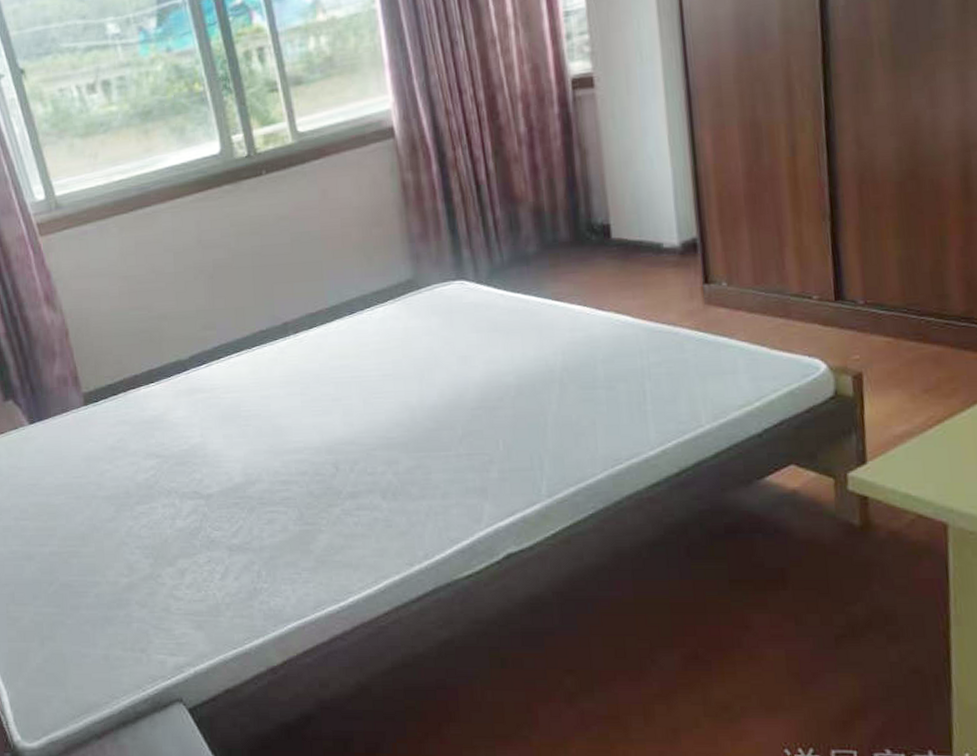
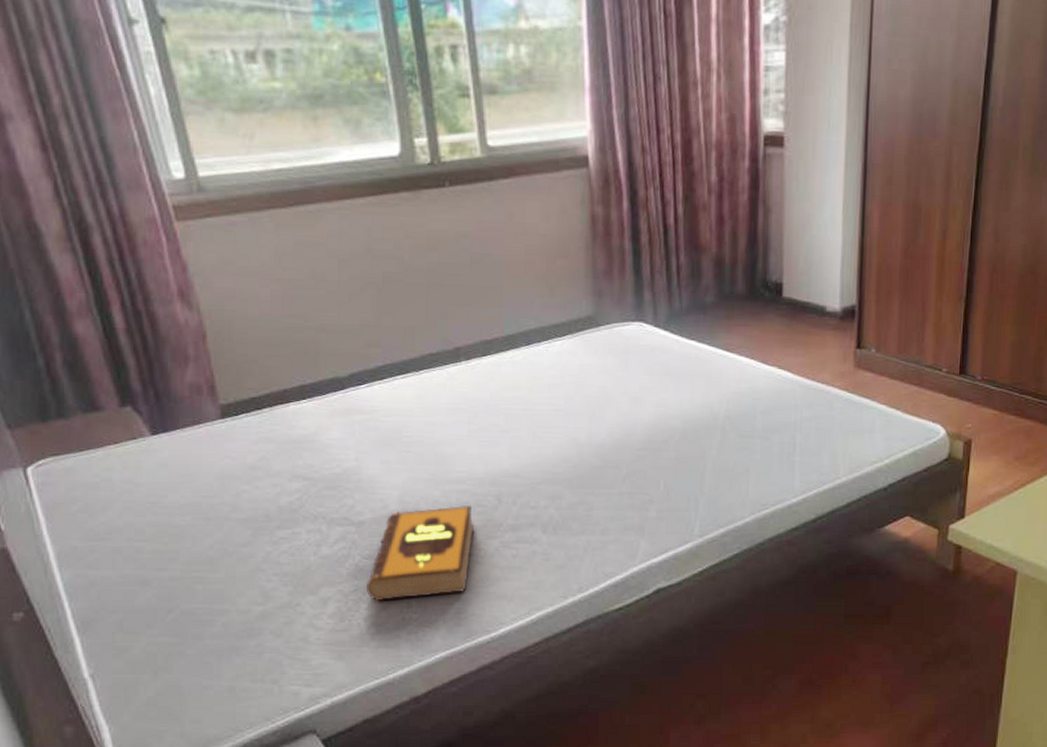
hardback book: none [217,475,316,572] -> present [365,506,475,602]

